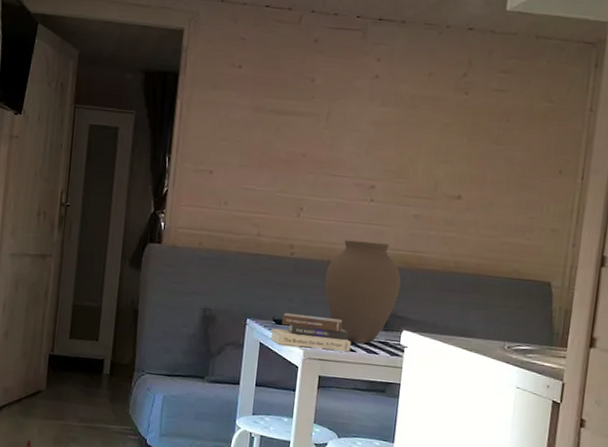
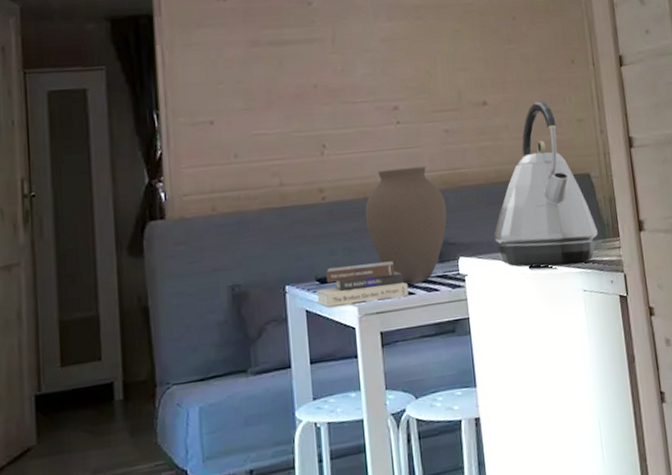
kettle: none [439,204,546,364] -> present [493,101,598,268]

